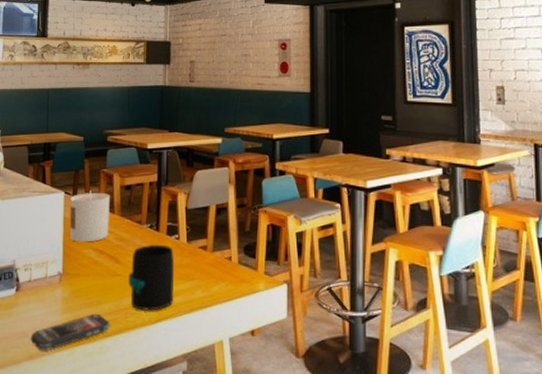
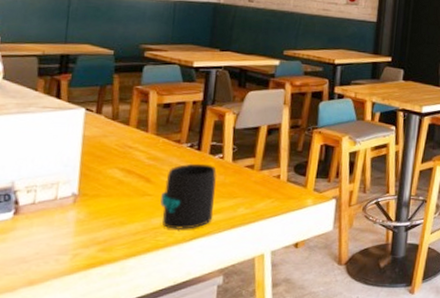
smartphone: present [30,313,110,351] -> none [31,234,136,276]
candle: present [69,190,110,242] -> none [90,108,144,162]

